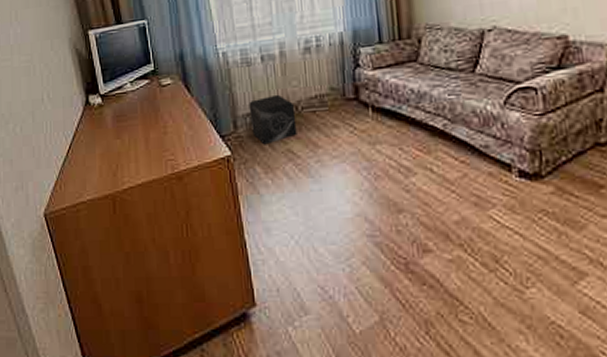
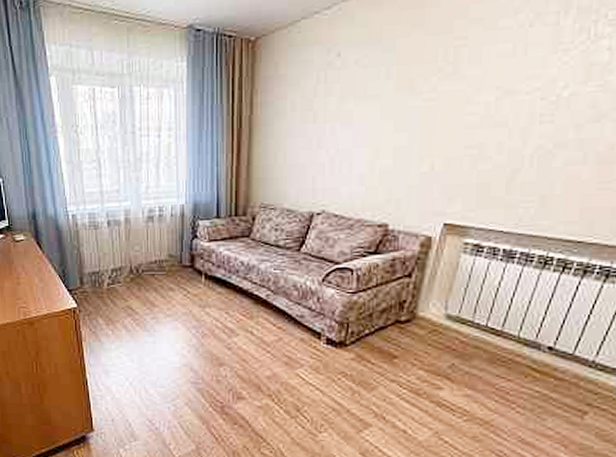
speaker: present [249,94,297,145] -> none [95,257,137,301]

